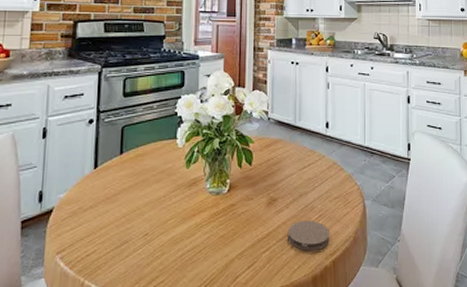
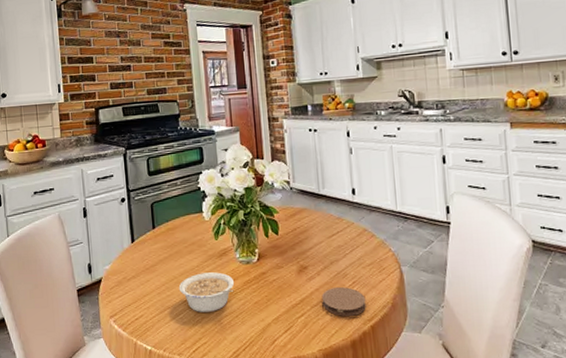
legume: none [140,203,202,247] -> present [178,272,235,312]

